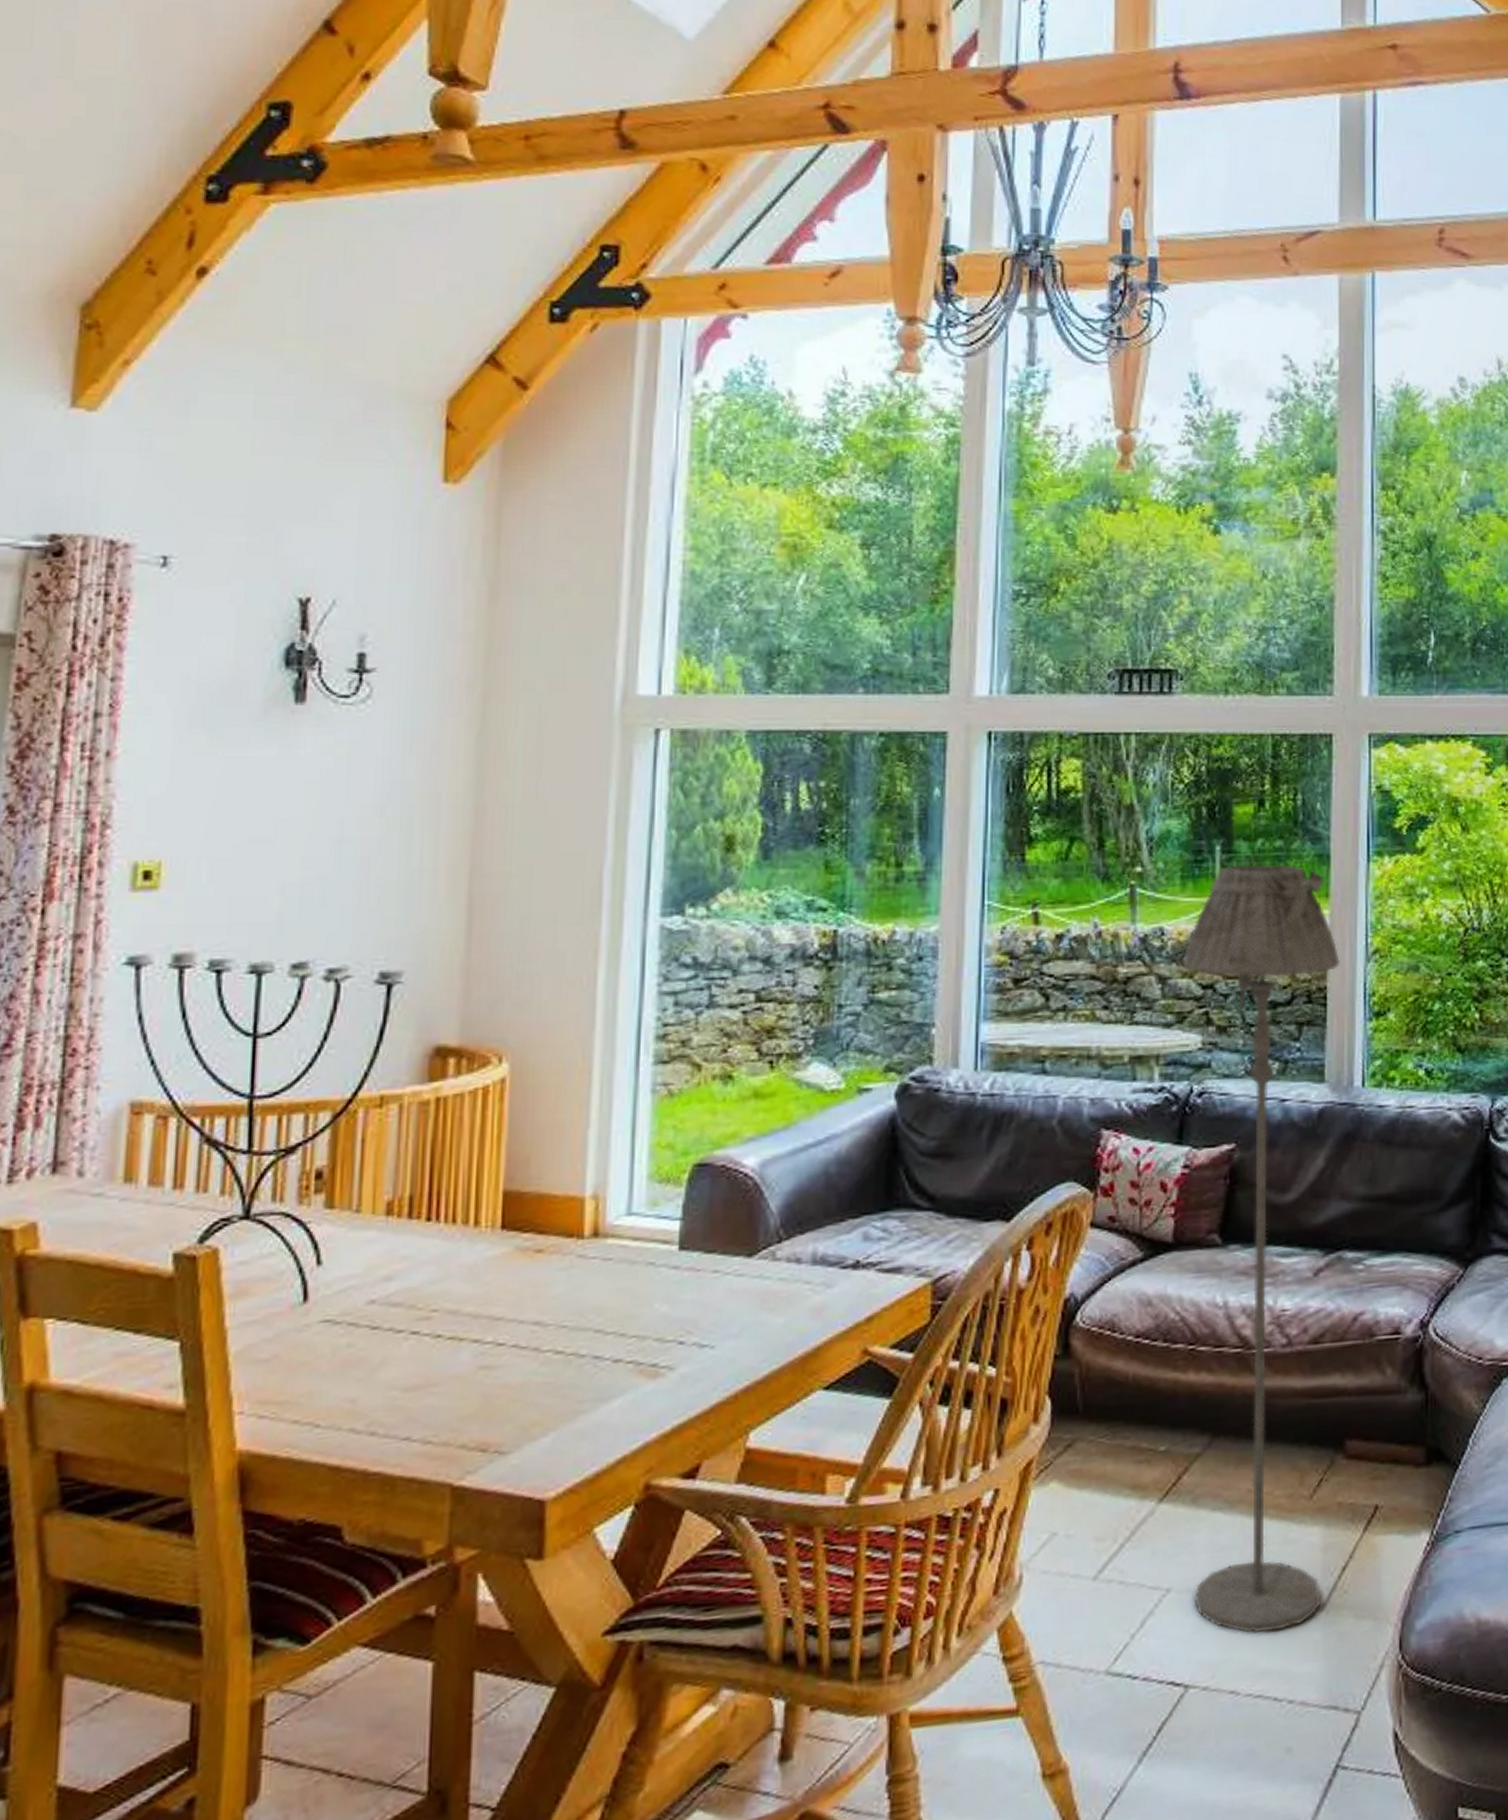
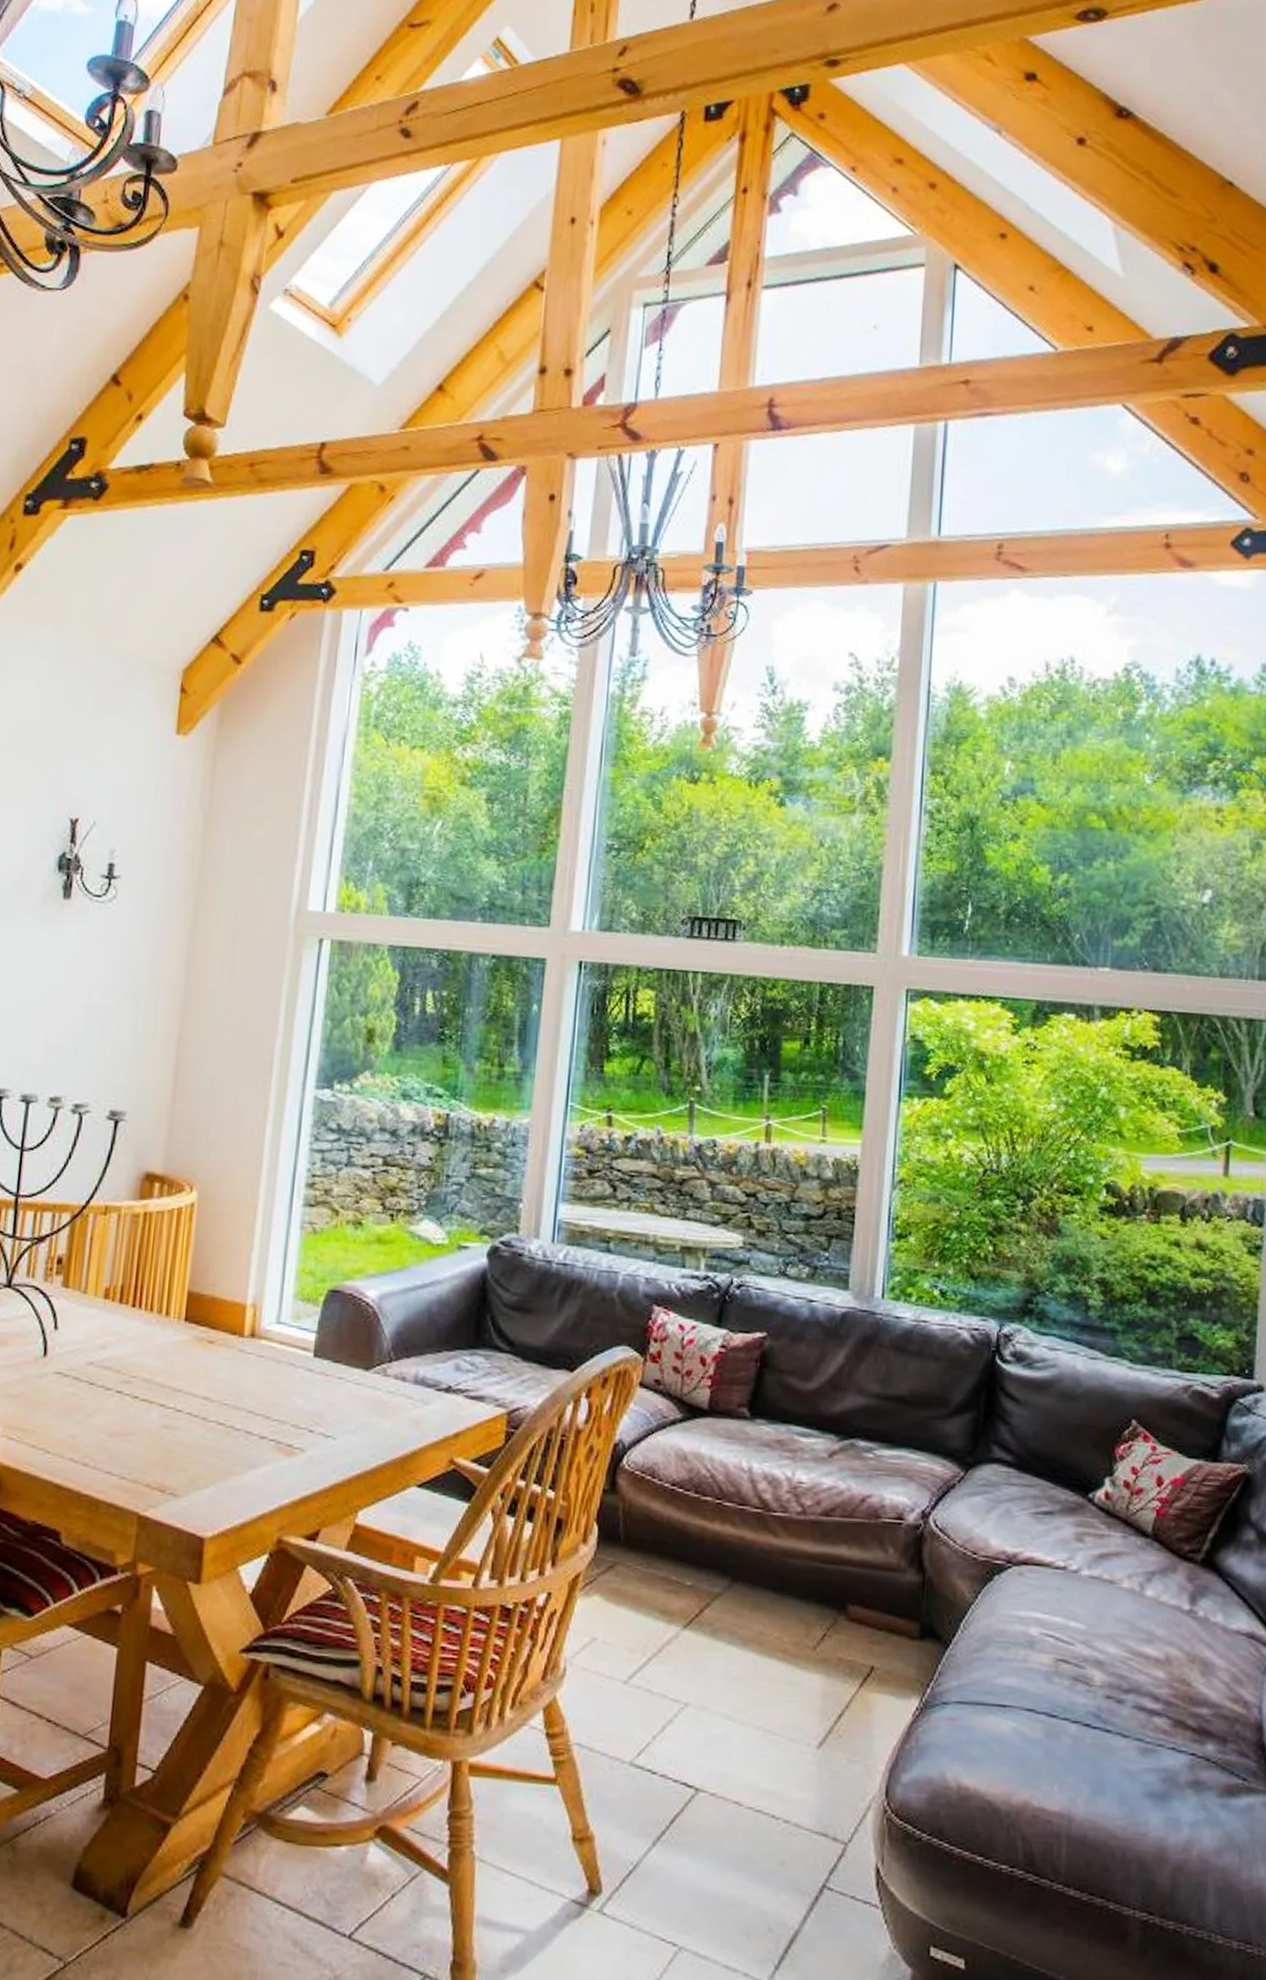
floor lamp: present [1181,864,1340,1634] -> none [708,1093,869,1759]

